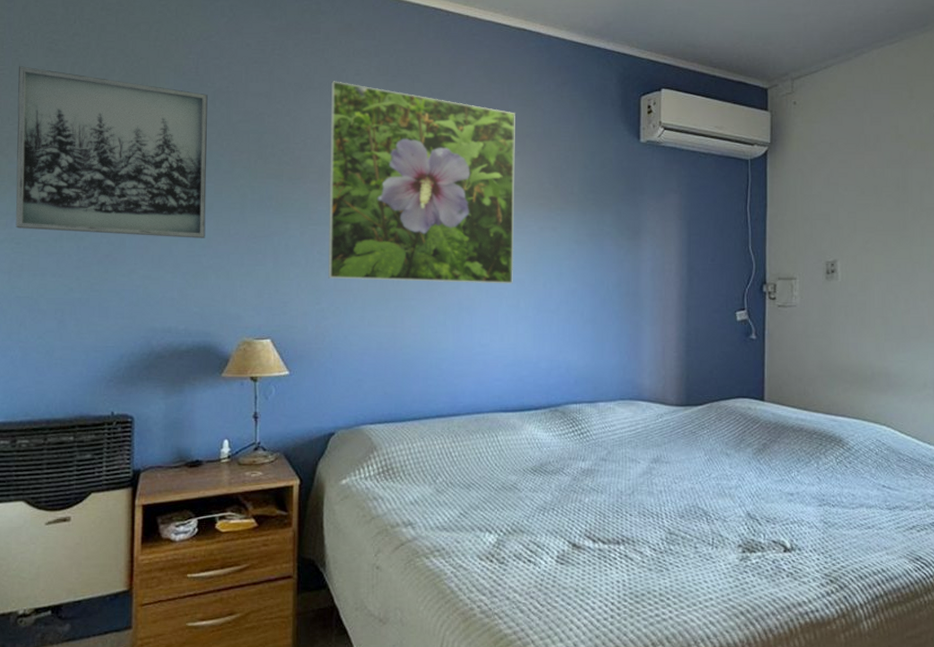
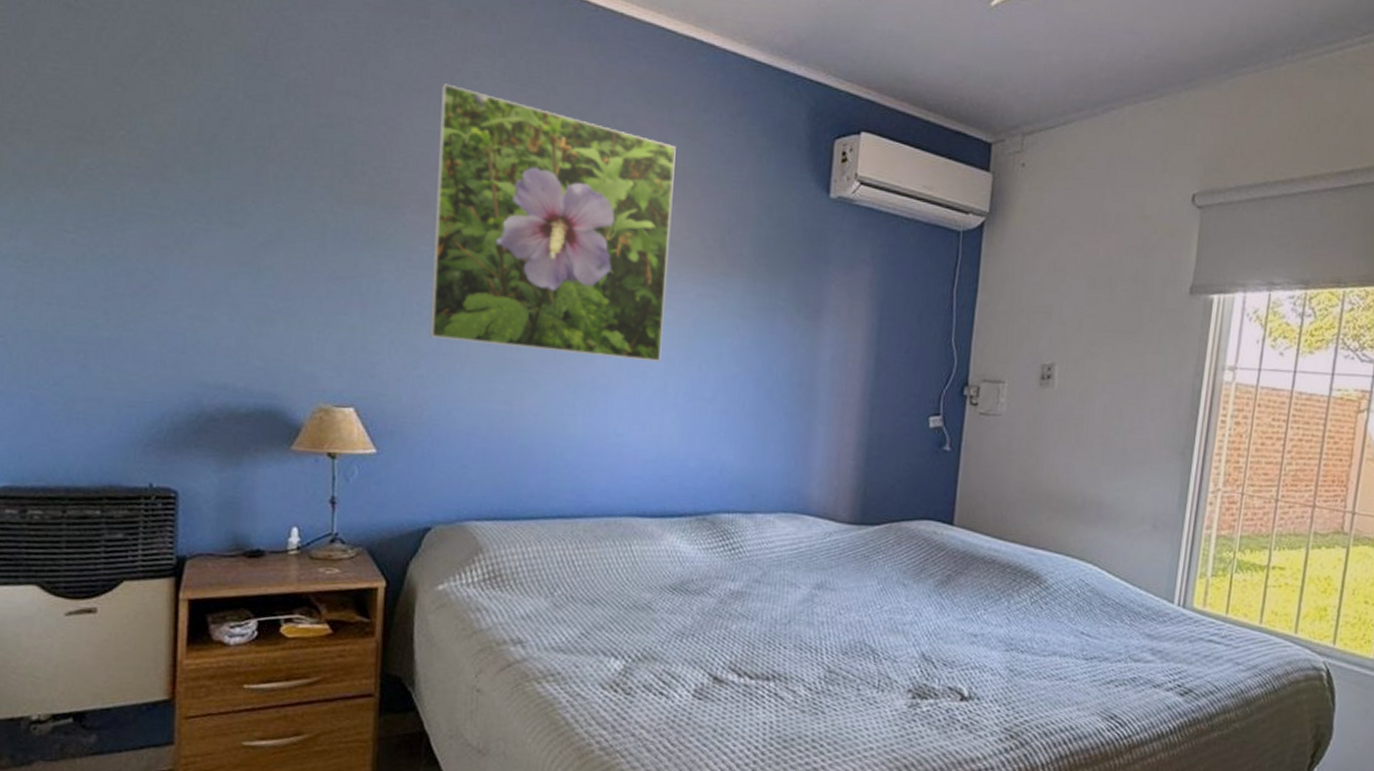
wall art: present [15,66,208,238] -> none [23,25,279,274]

